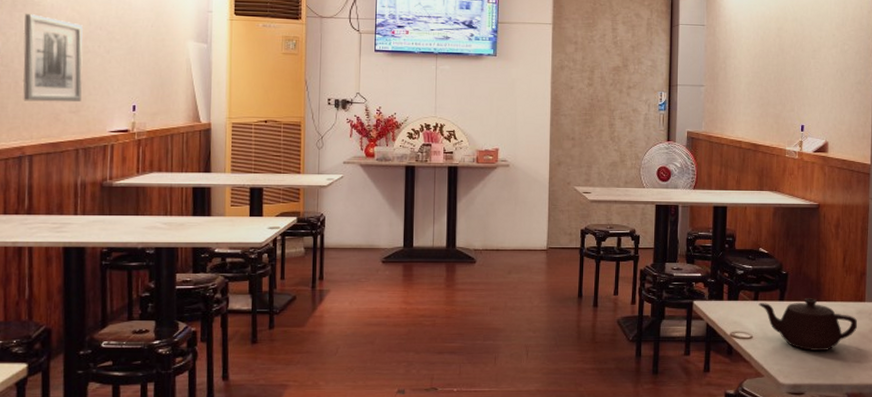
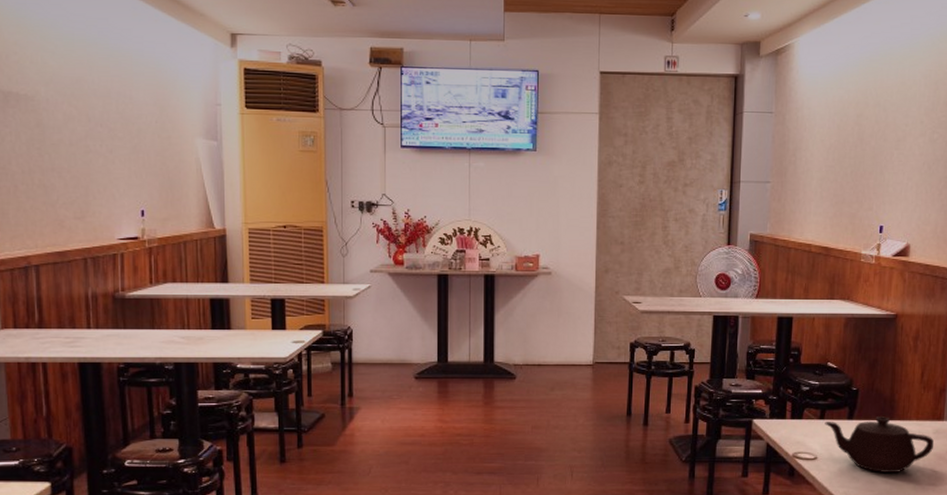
wall art: present [23,14,83,102] -> none [19,110,86,208]

